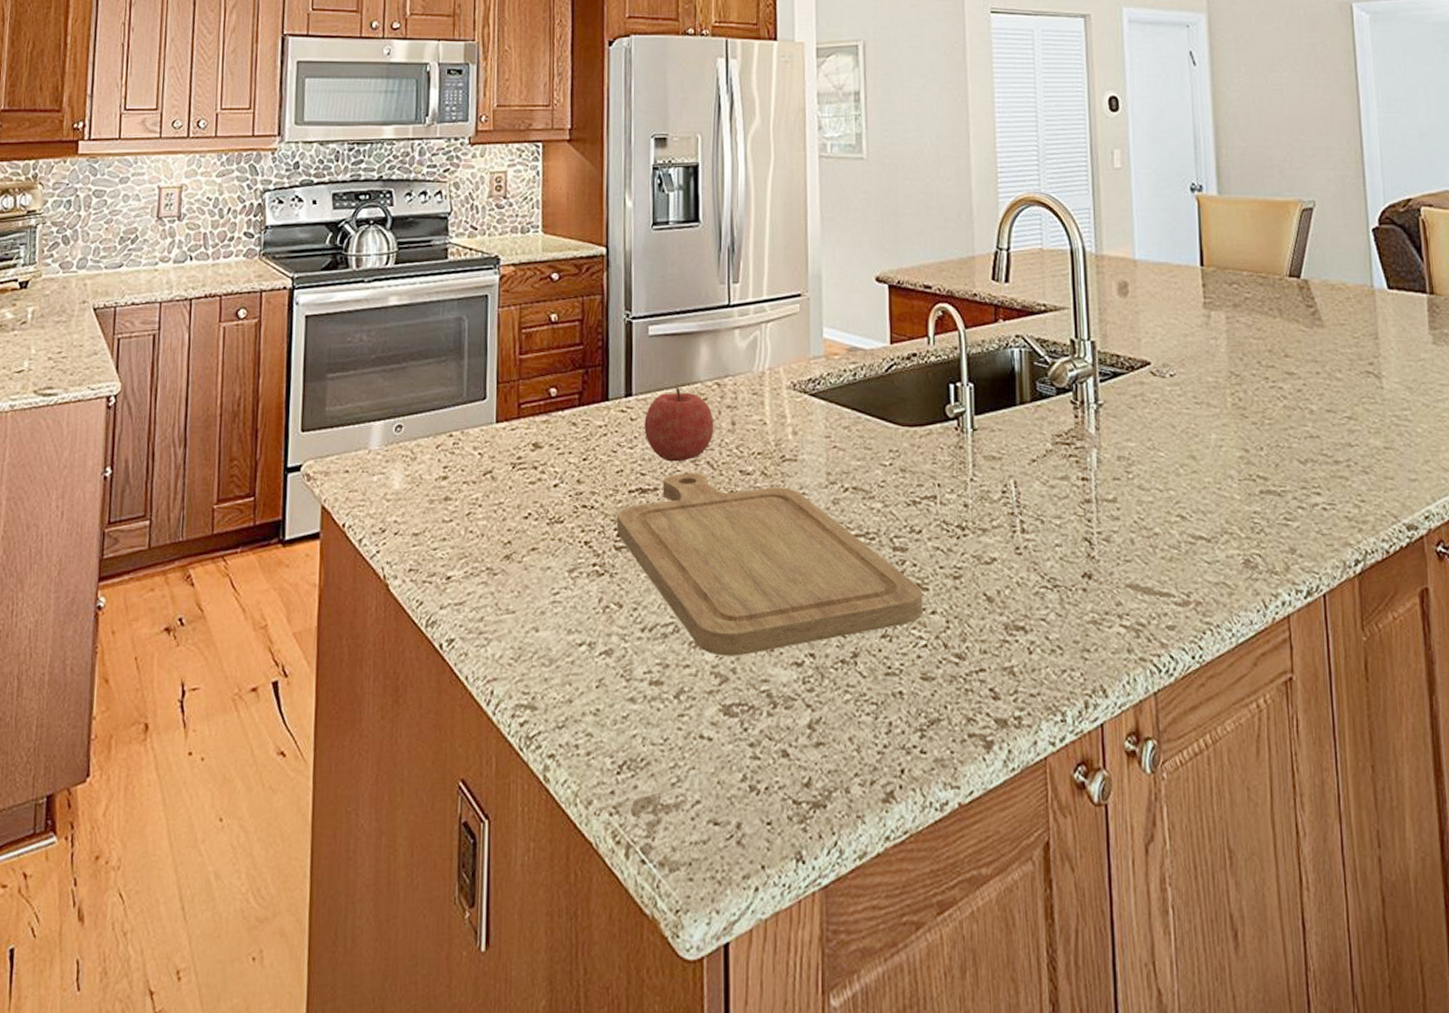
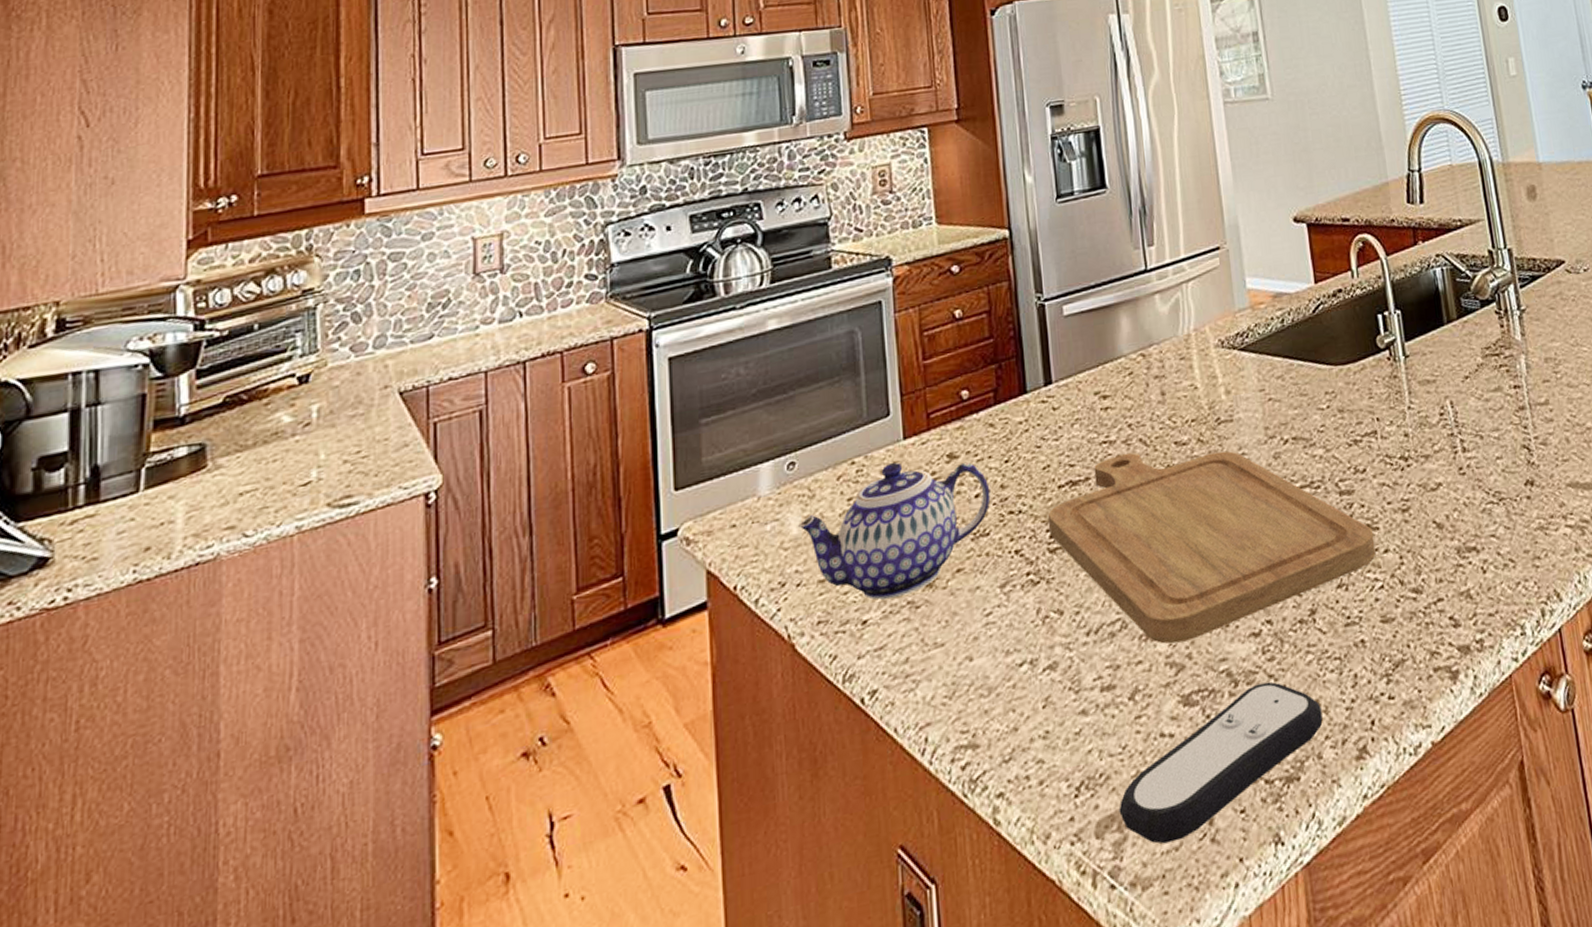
teapot: none [399,441,568,563] -> present [797,462,991,600]
fruit: present [644,386,714,462] -> none [1067,365,1144,447]
remote control: none [655,710,854,835] -> present [1119,681,1323,844]

